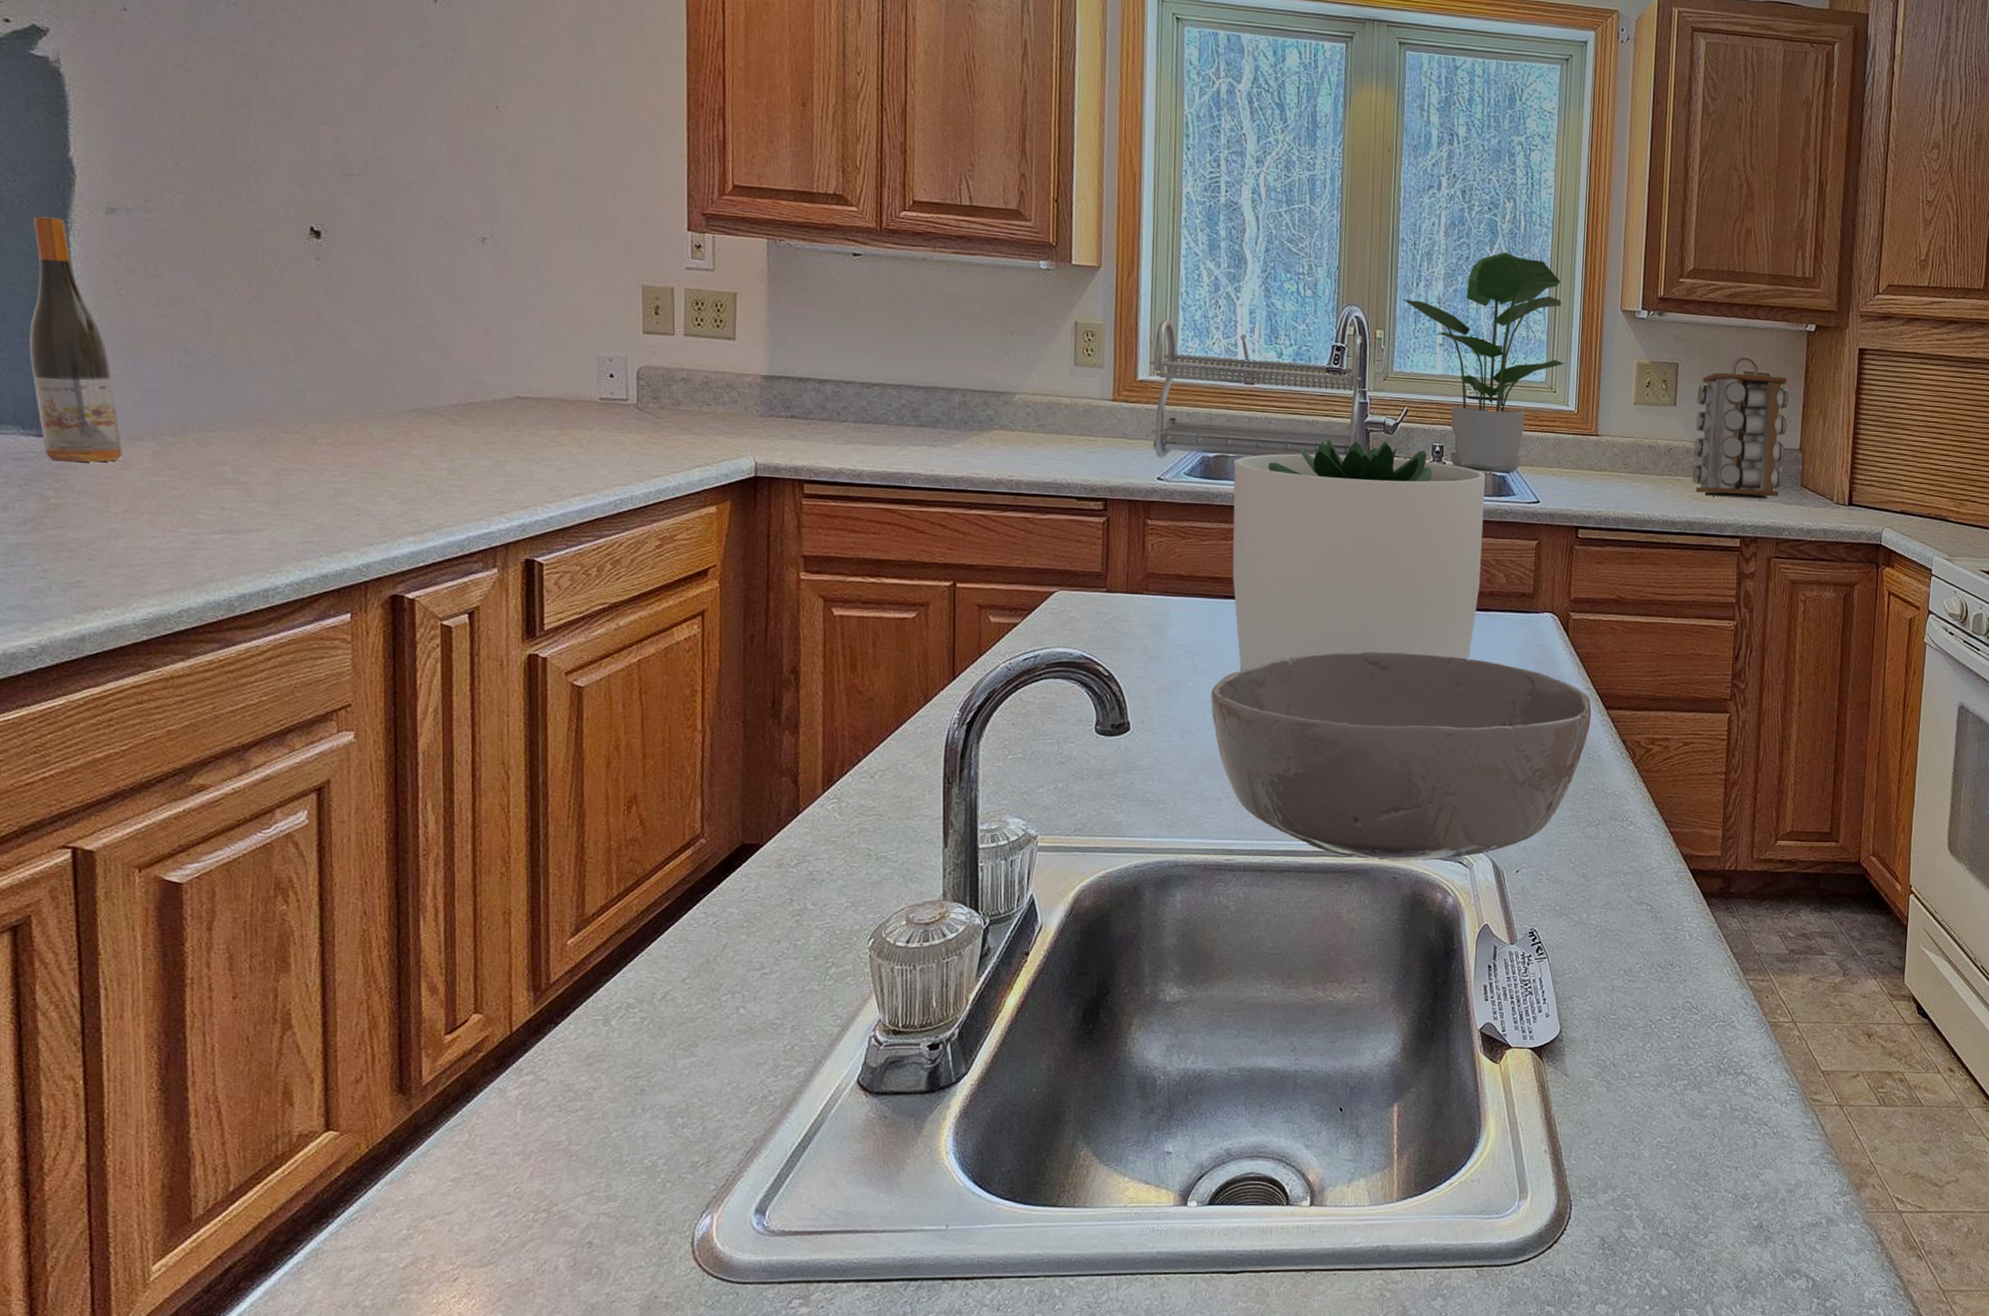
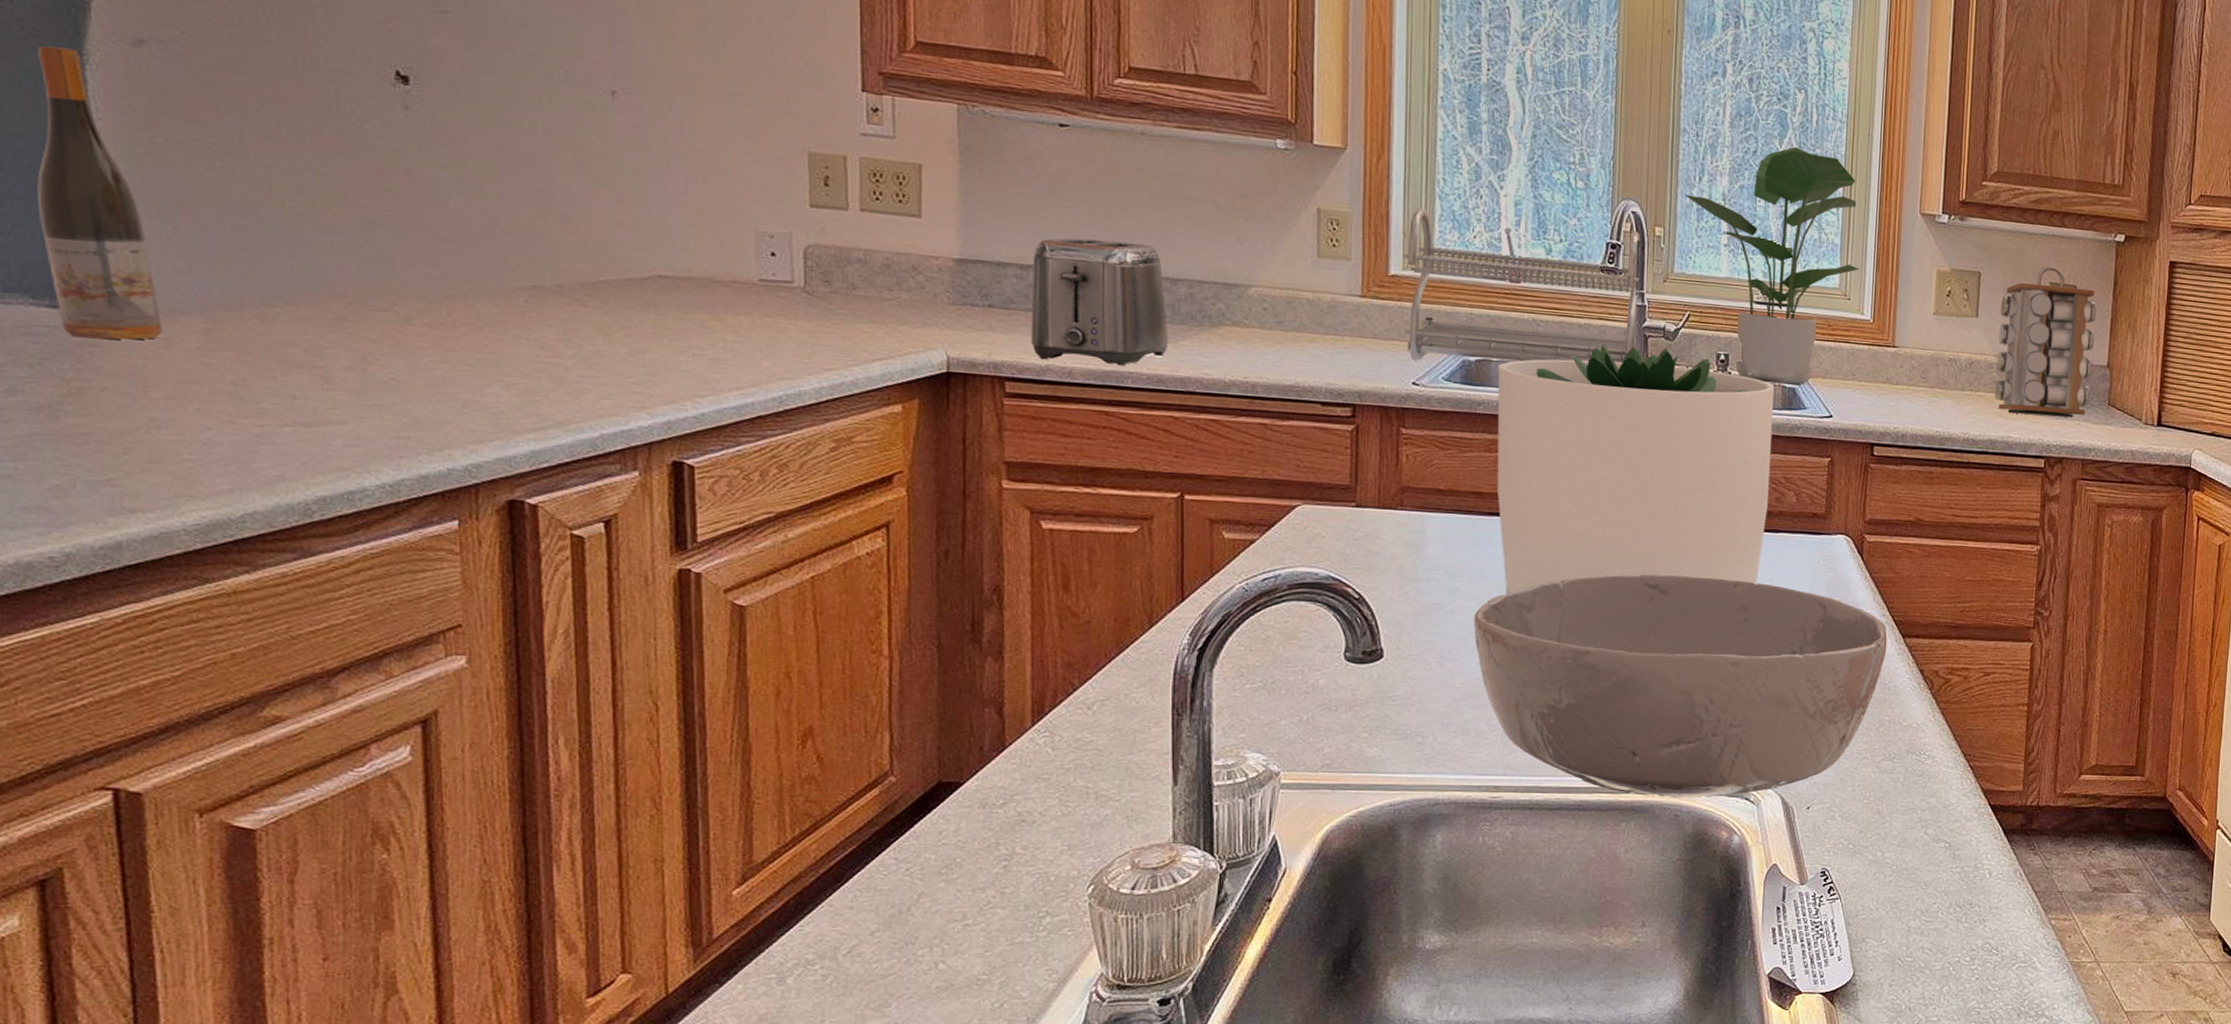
toaster: none [826,354,944,468] -> present [1031,237,1169,366]

